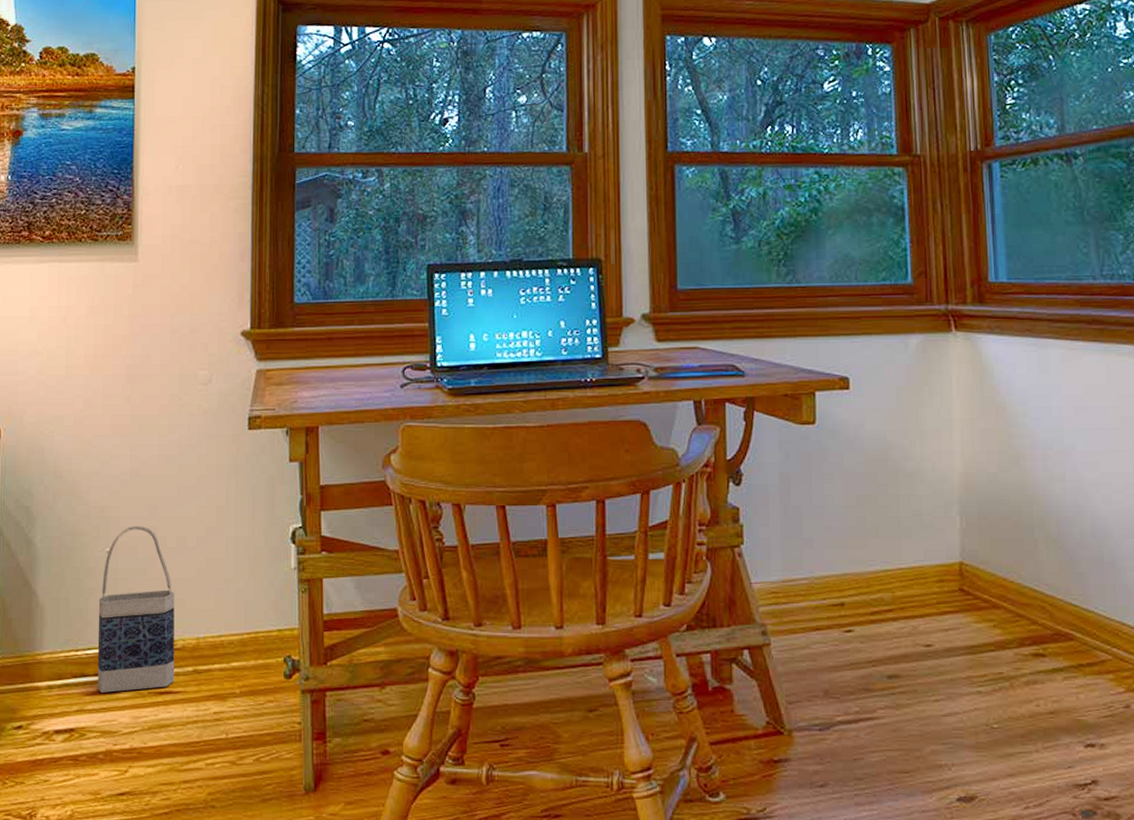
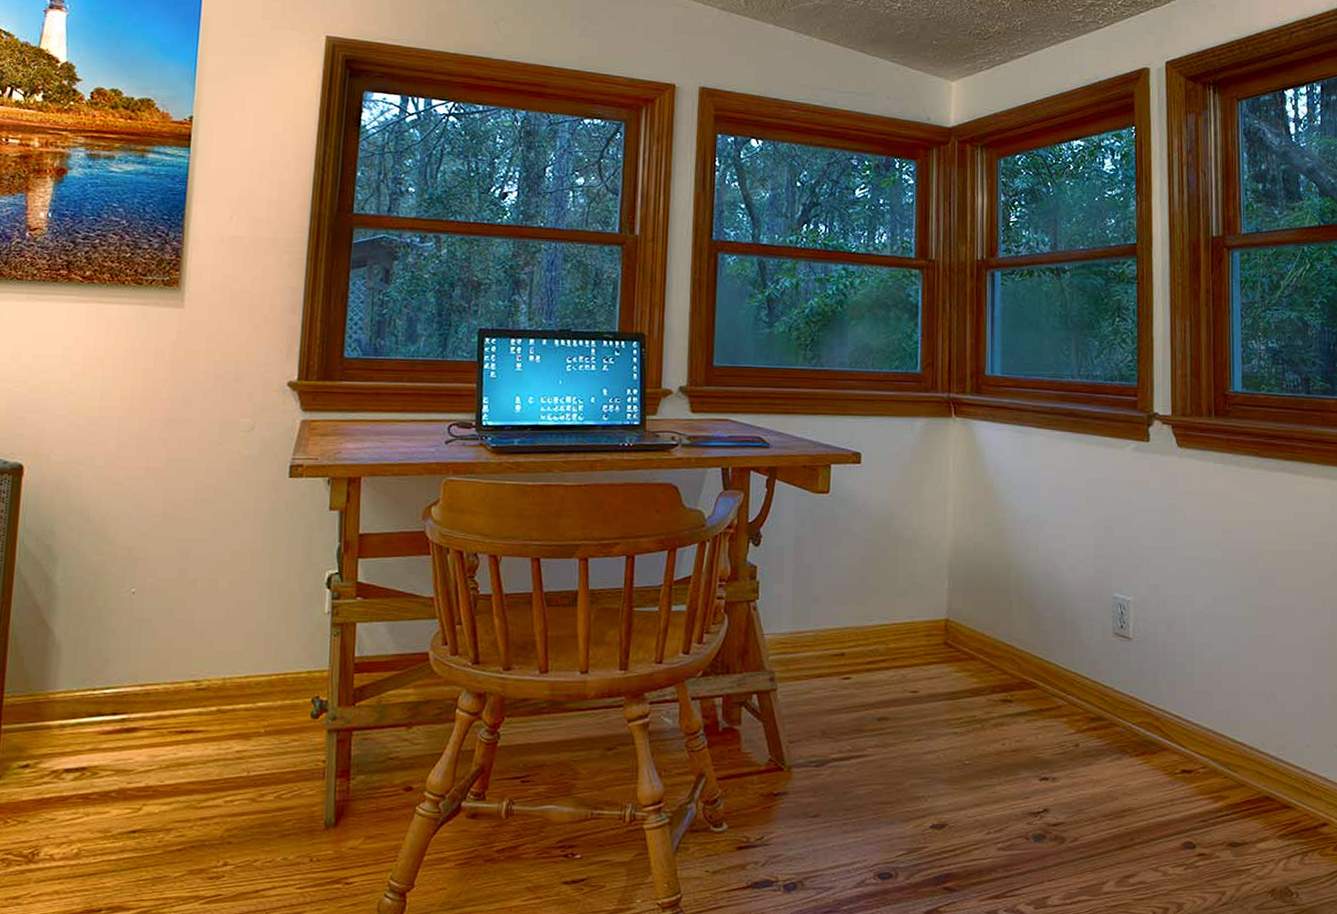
bag: present [97,526,175,693] -> none [114,568,202,732]

